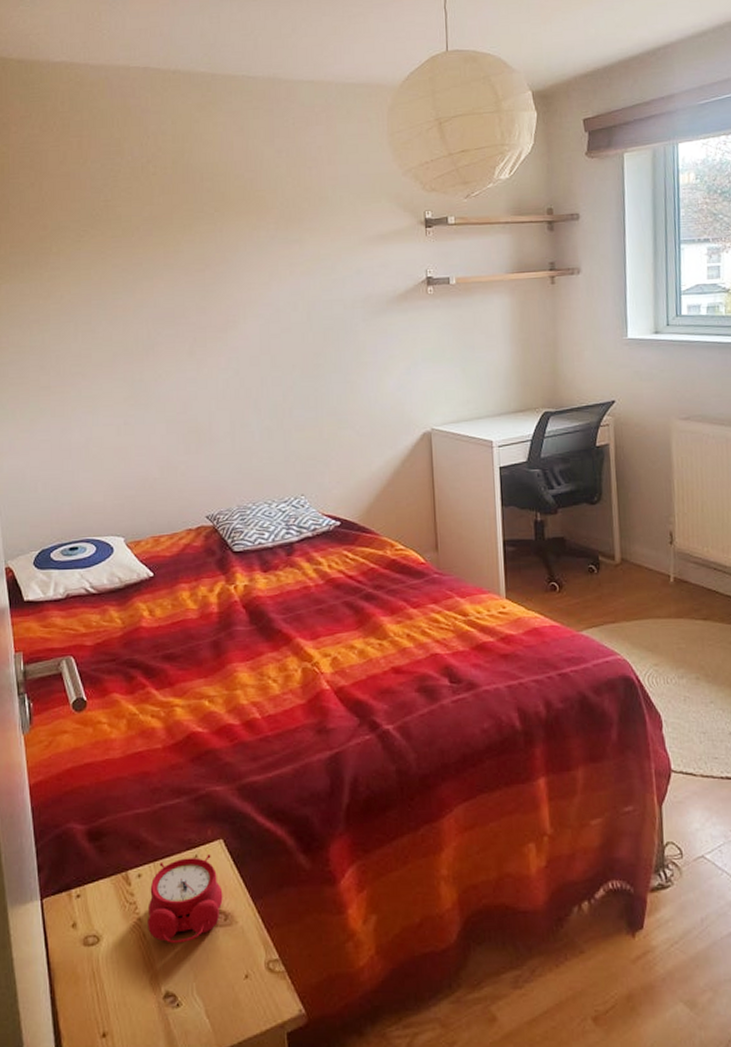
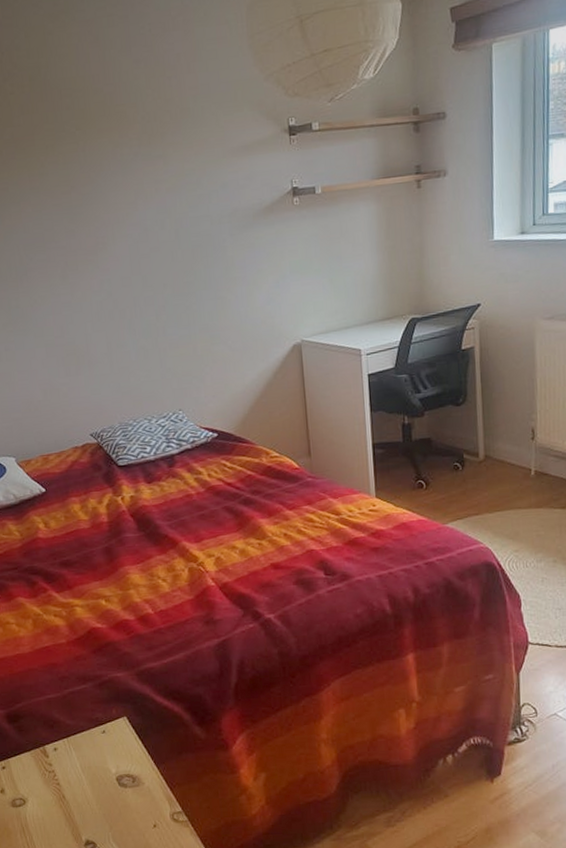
alarm clock: present [147,854,223,943] -> none [65,730,130,802]

